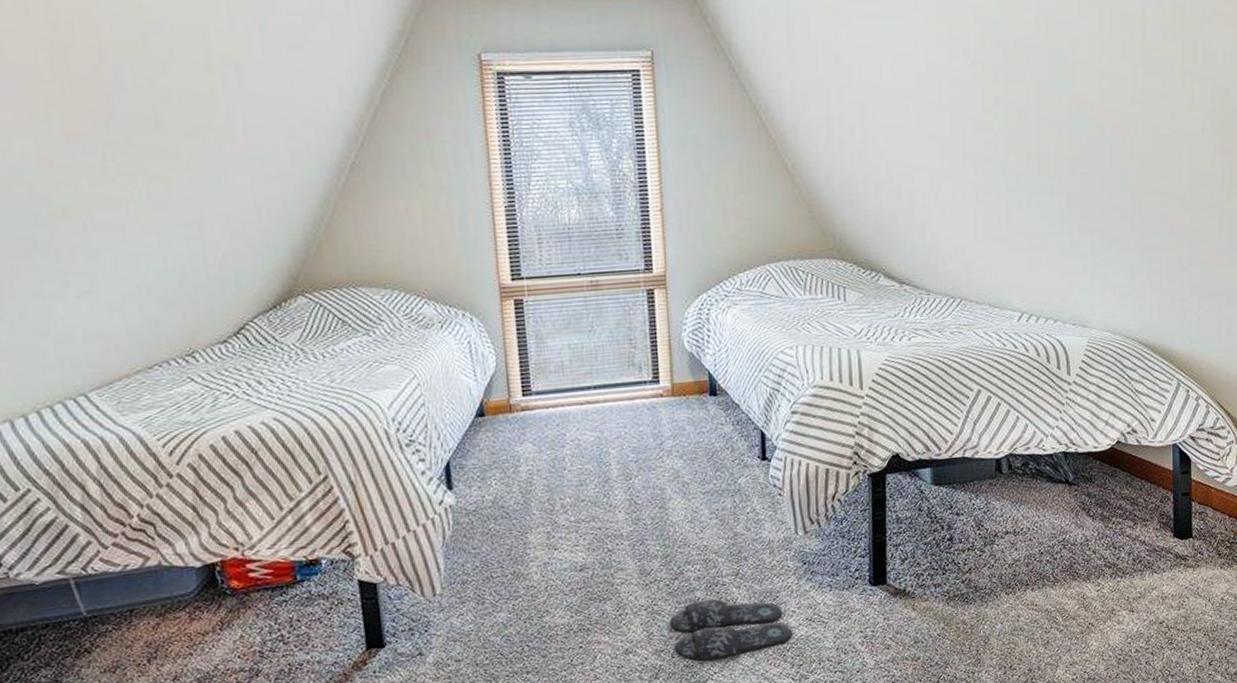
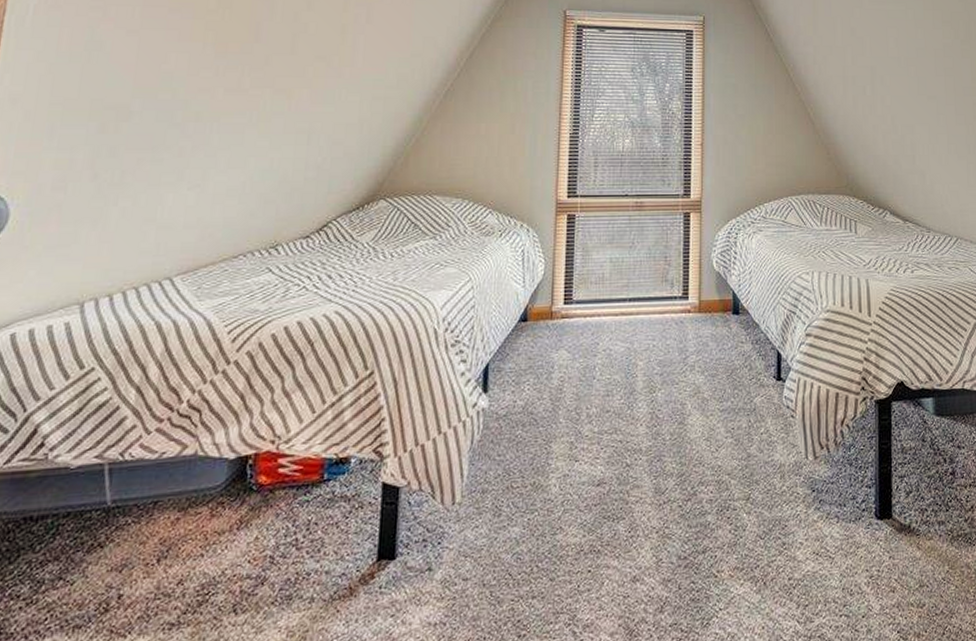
slippers: present [669,599,792,661] -> none [679,524,799,595]

